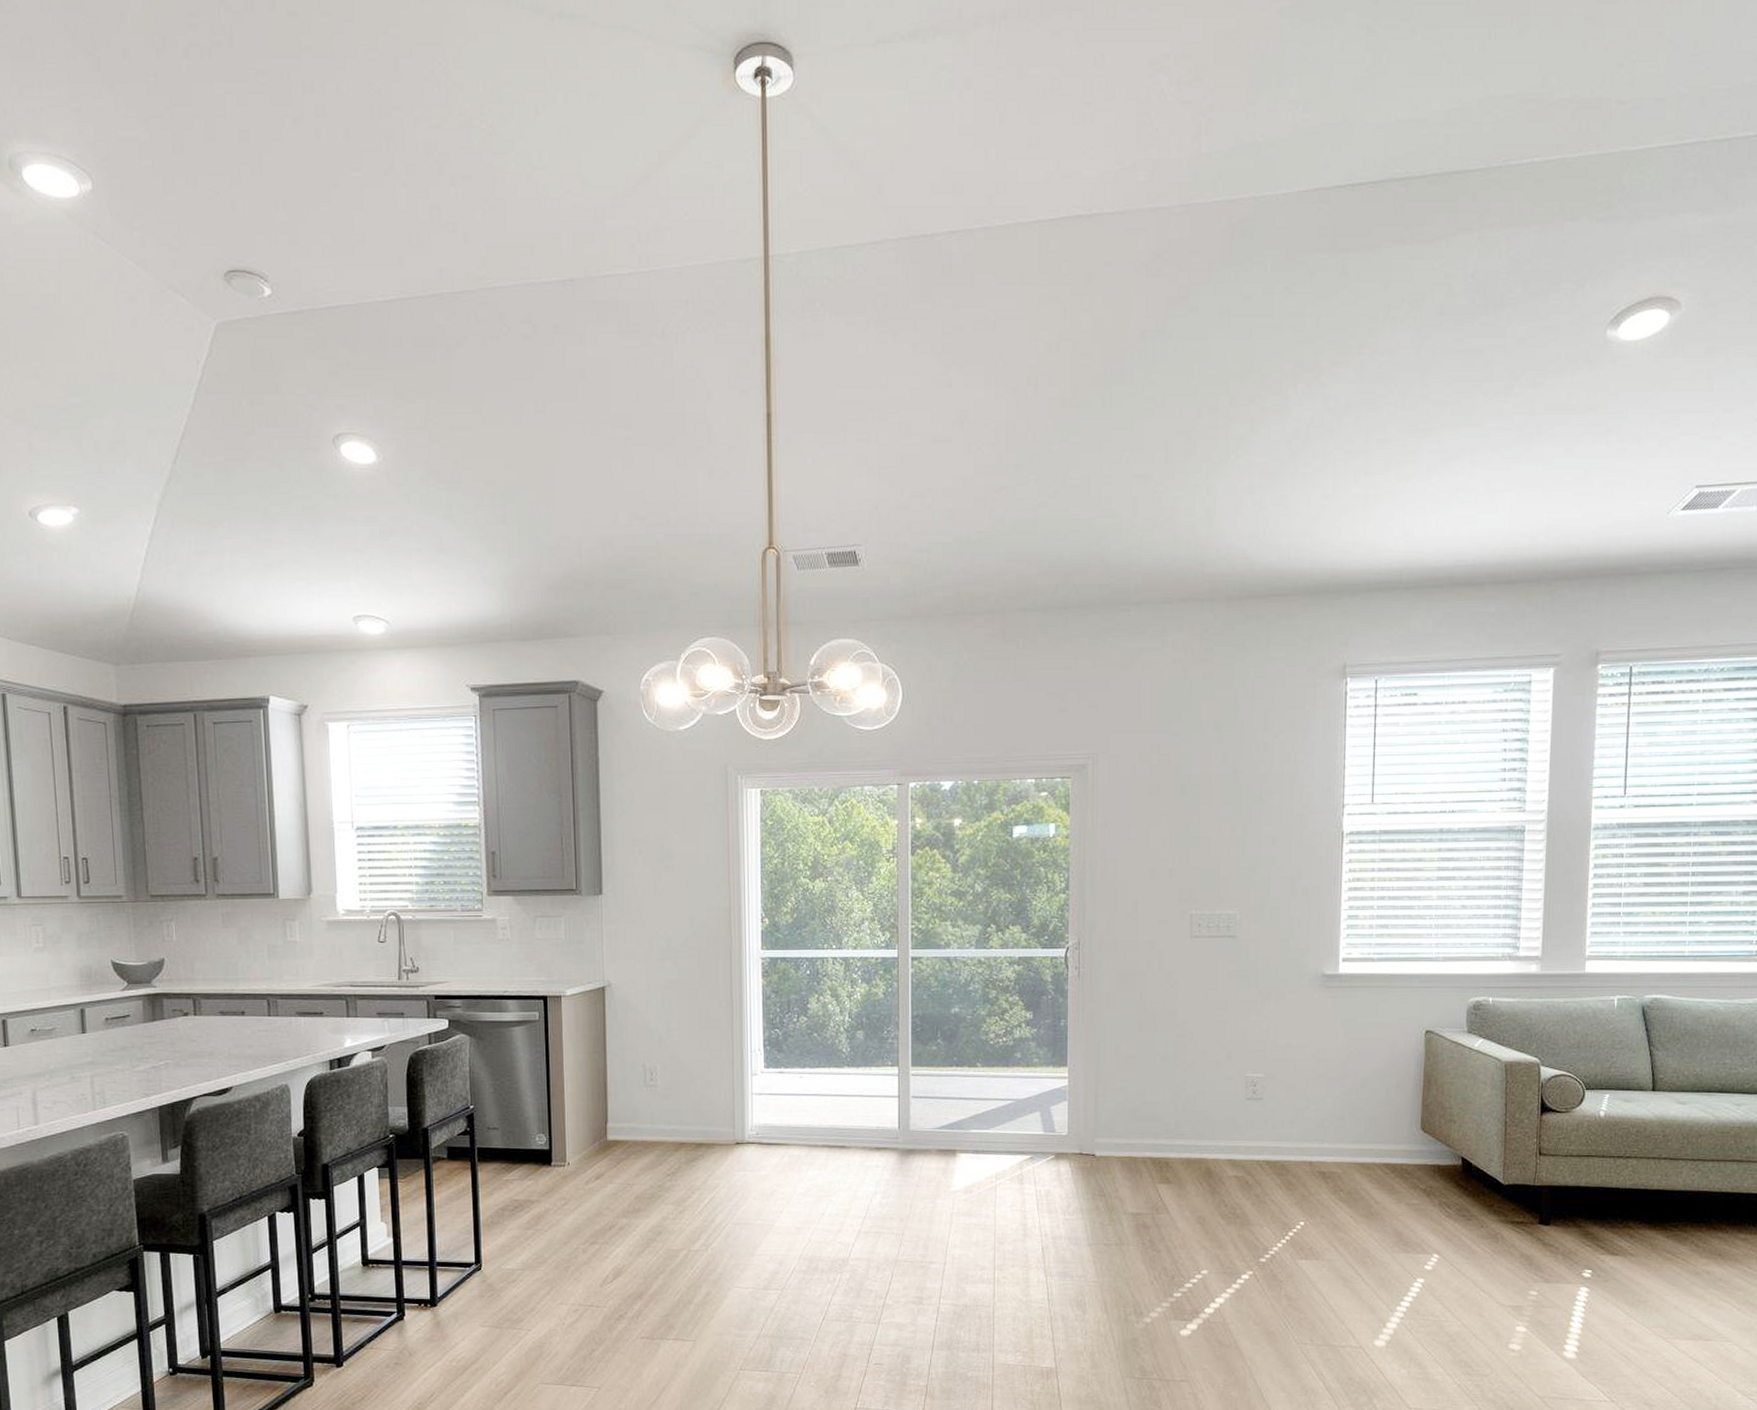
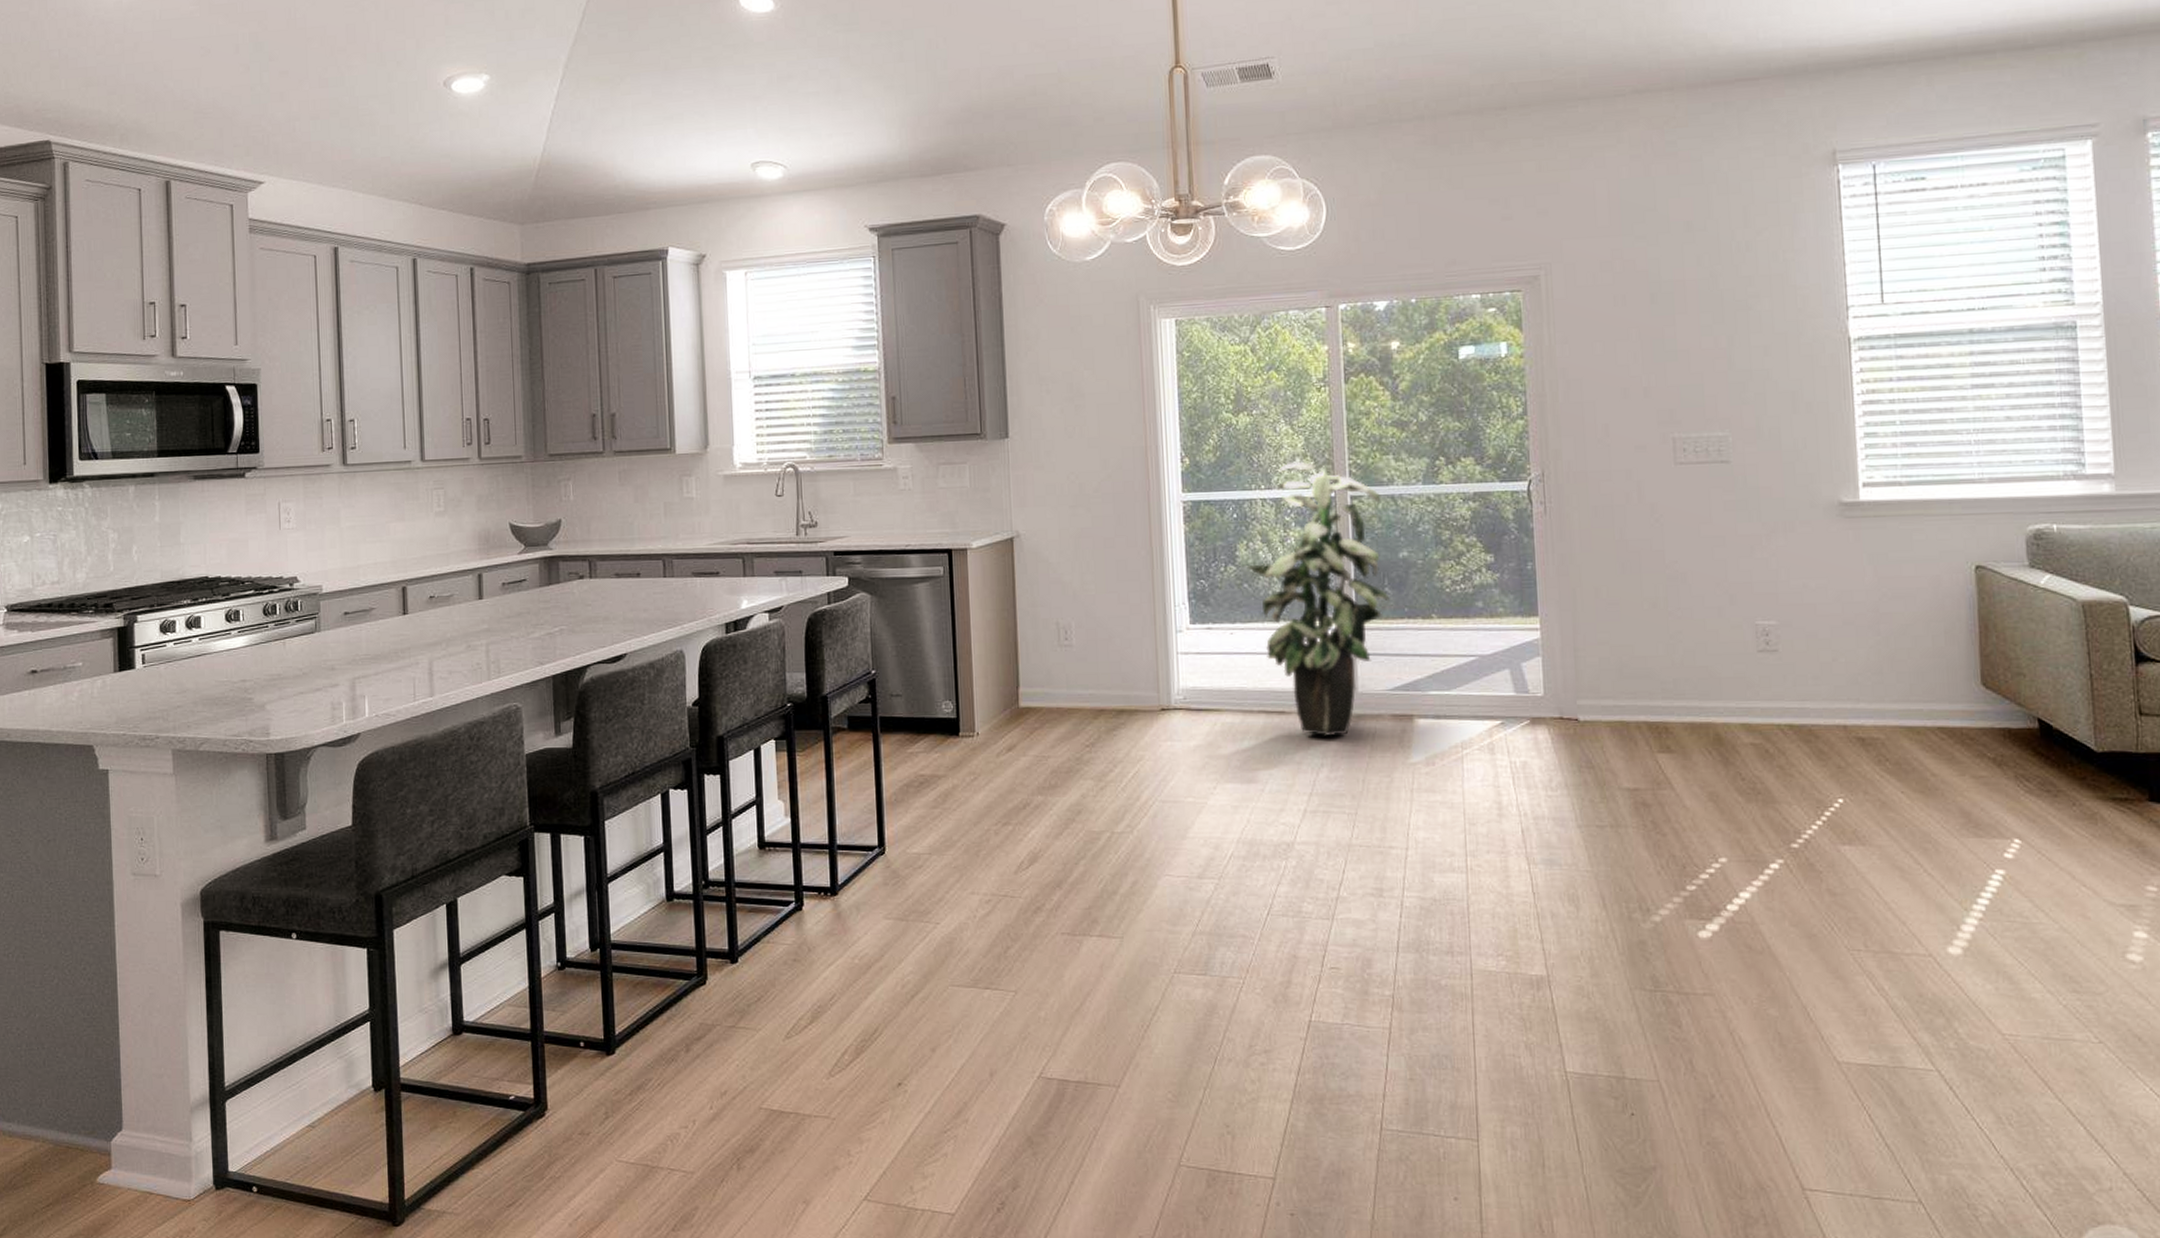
indoor plant: none [817,924,941,1169] -> present [1246,461,1390,737]

